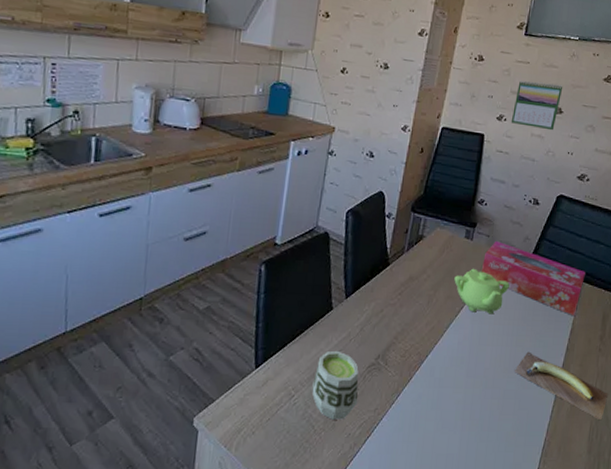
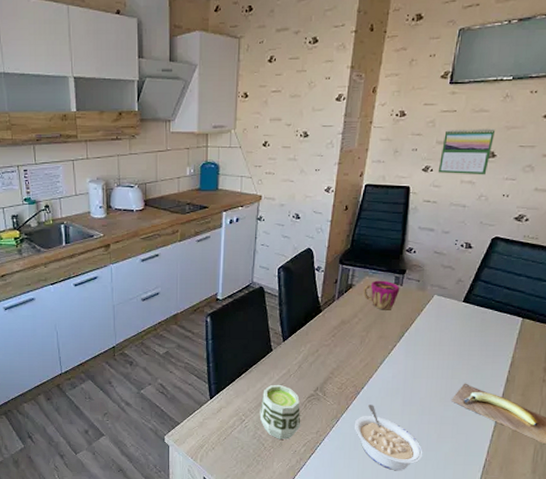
legume: none [415,376,485,456] -> present [354,405,423,471]
cup: none [433,232,470,267] -> present [362,280,400,310]
teapot: present [454,269,510,314] -> none [385,312,443,351]
tissue box: present [481,240,585,315] -> none [412,284,526,349]

